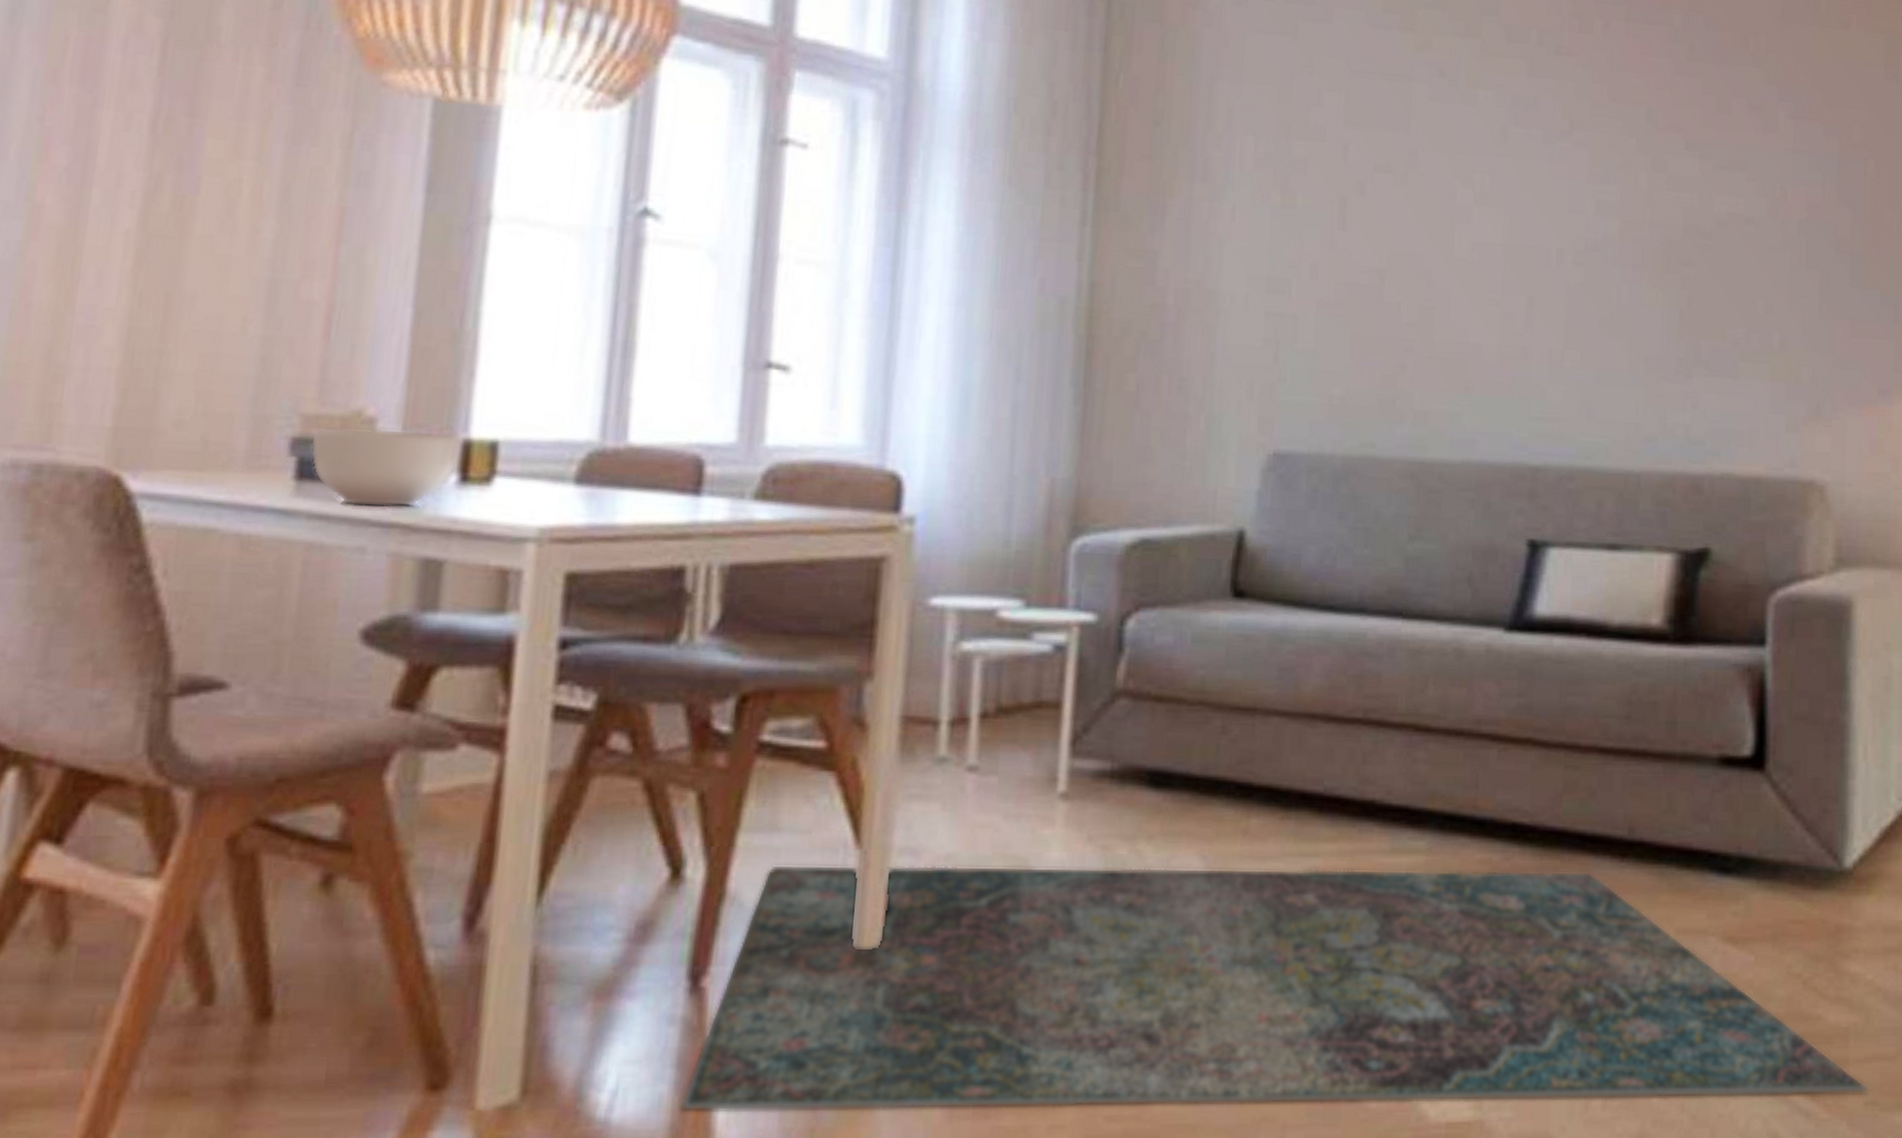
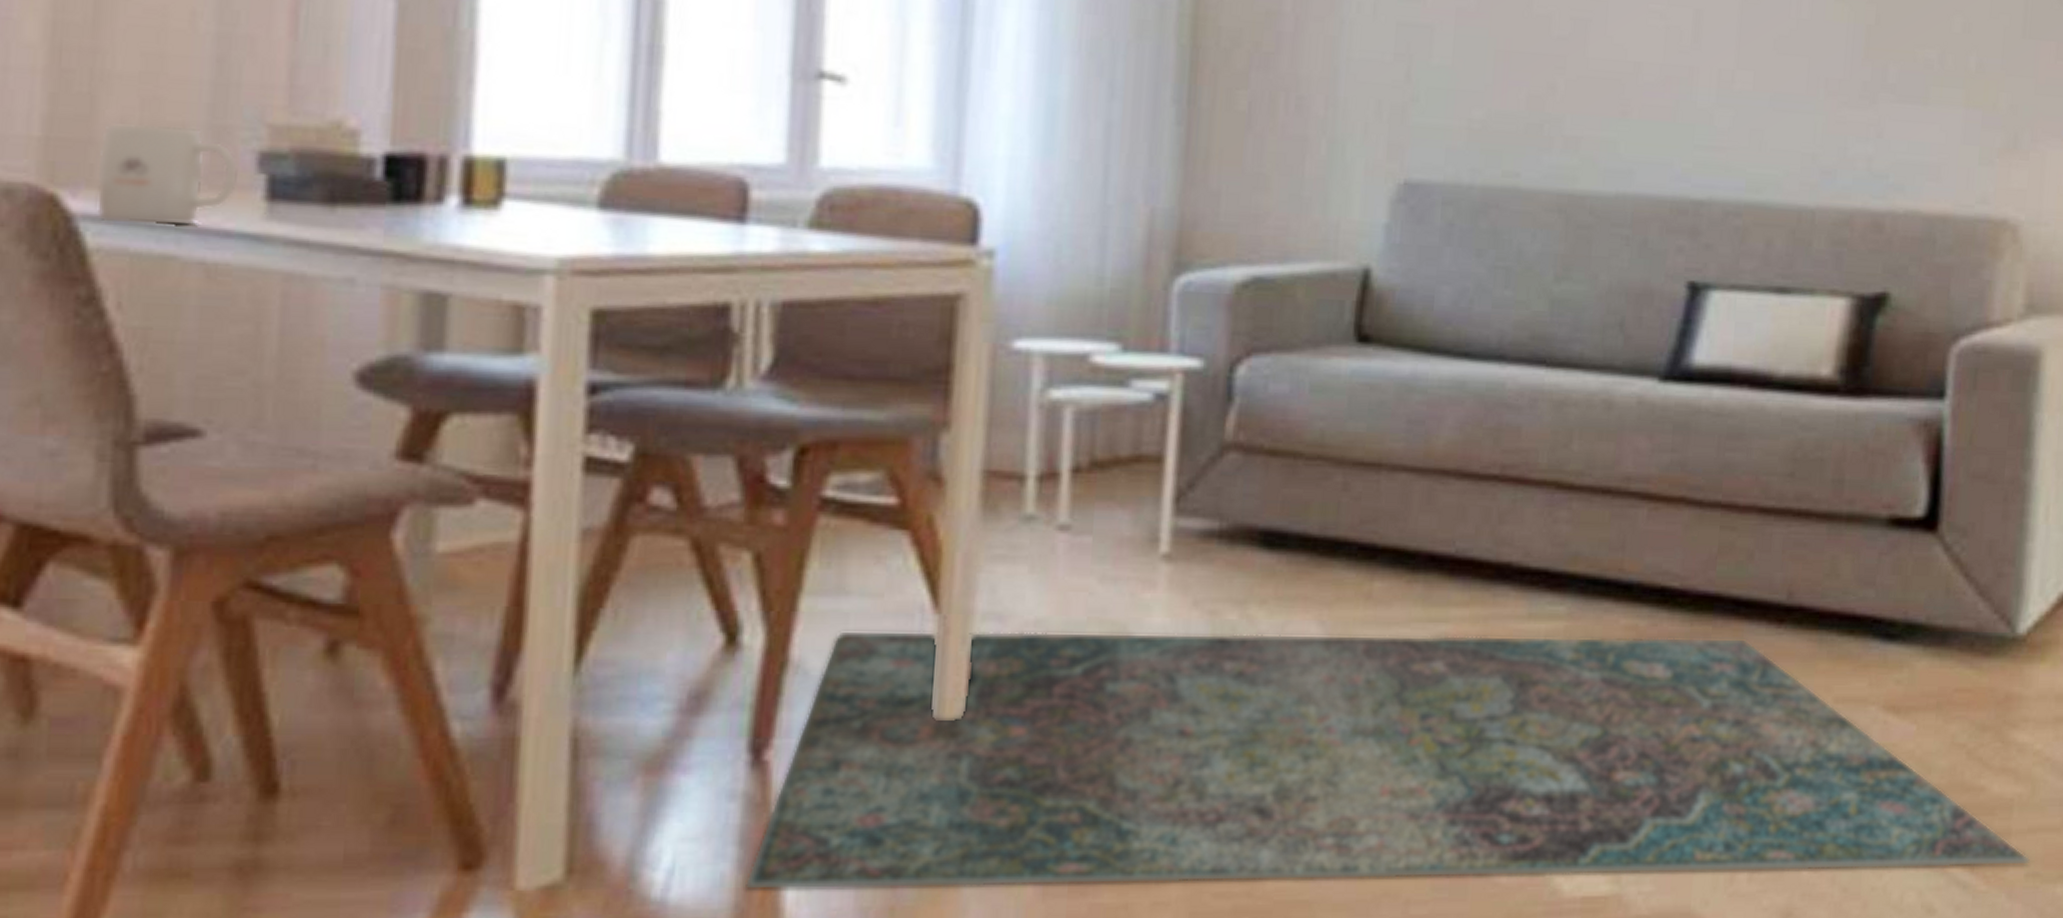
mug: none [152,413,274,504] -> present [95,122,239,227]
bowl: present [310,426,462,508] -> none [281,140,463,234]

